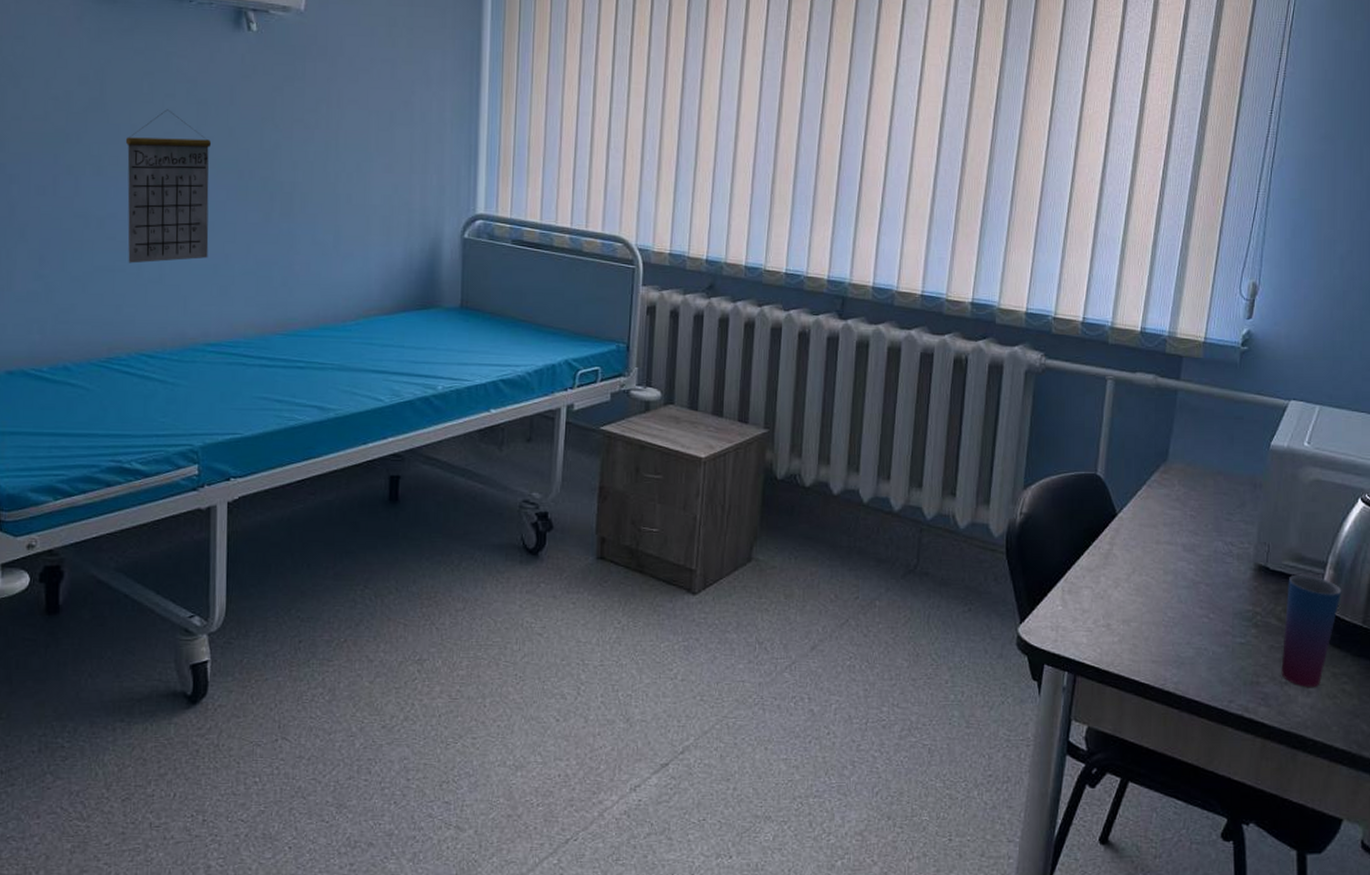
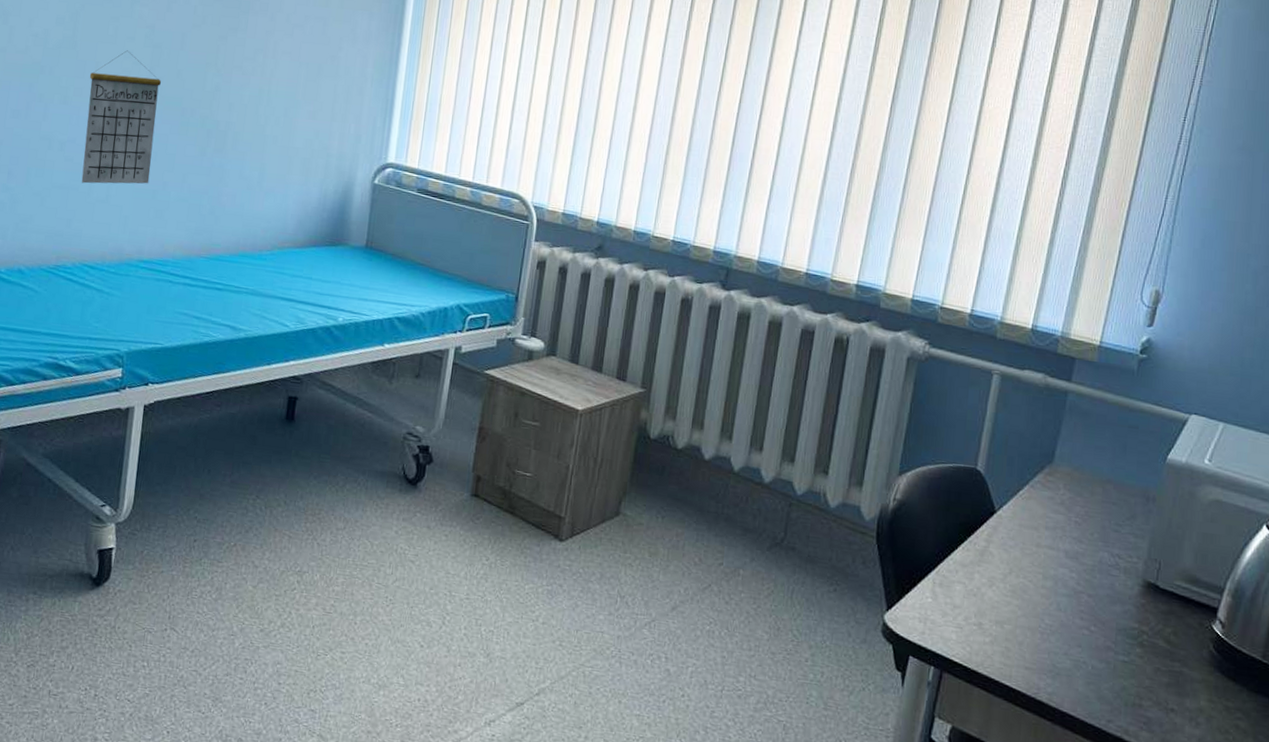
cup: present [1281,574,1342,688] -> none [1167,596,1240,719]

